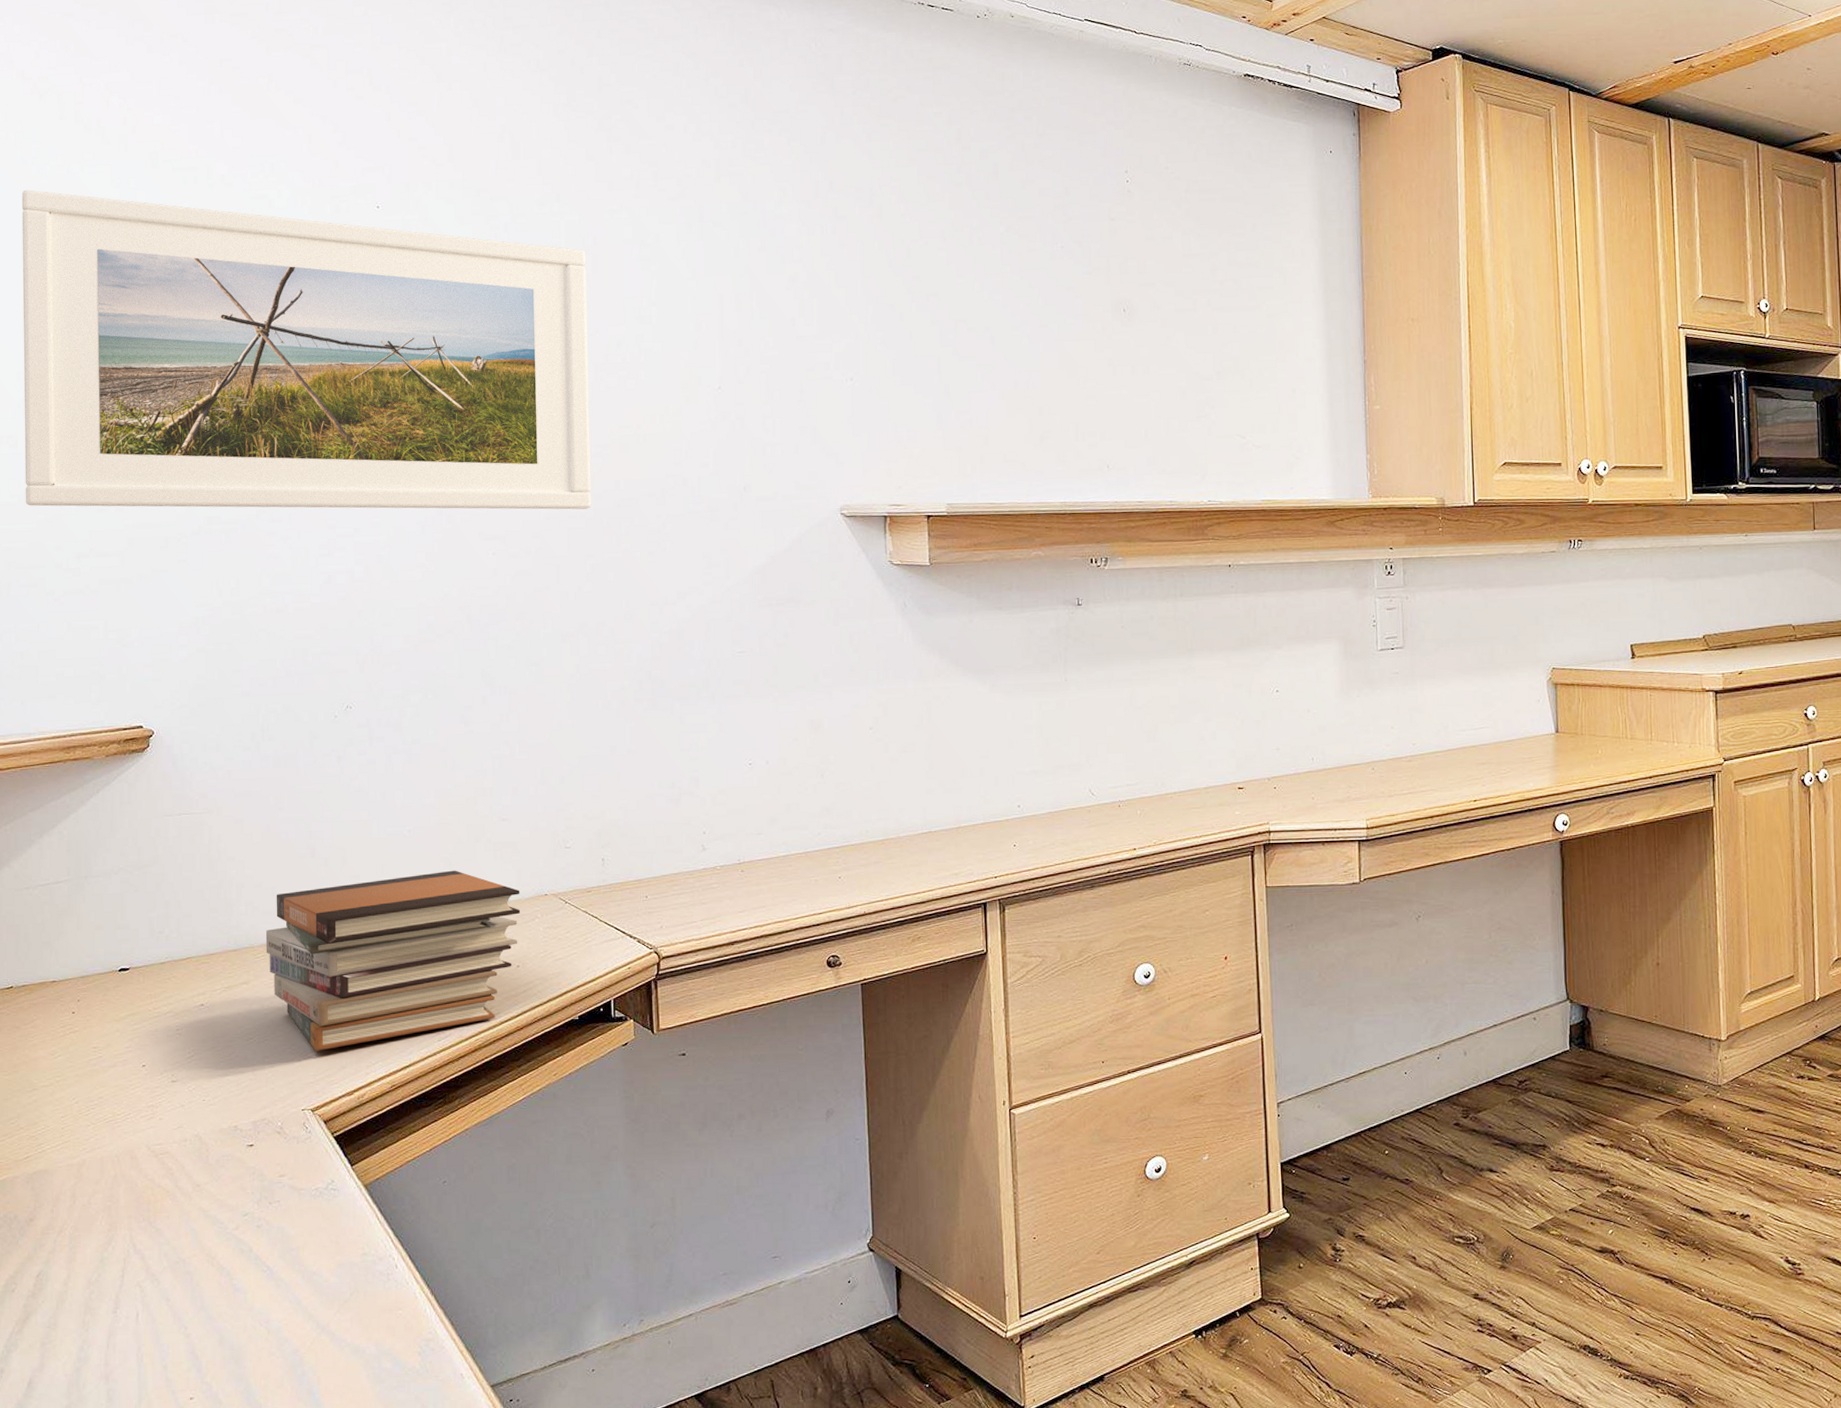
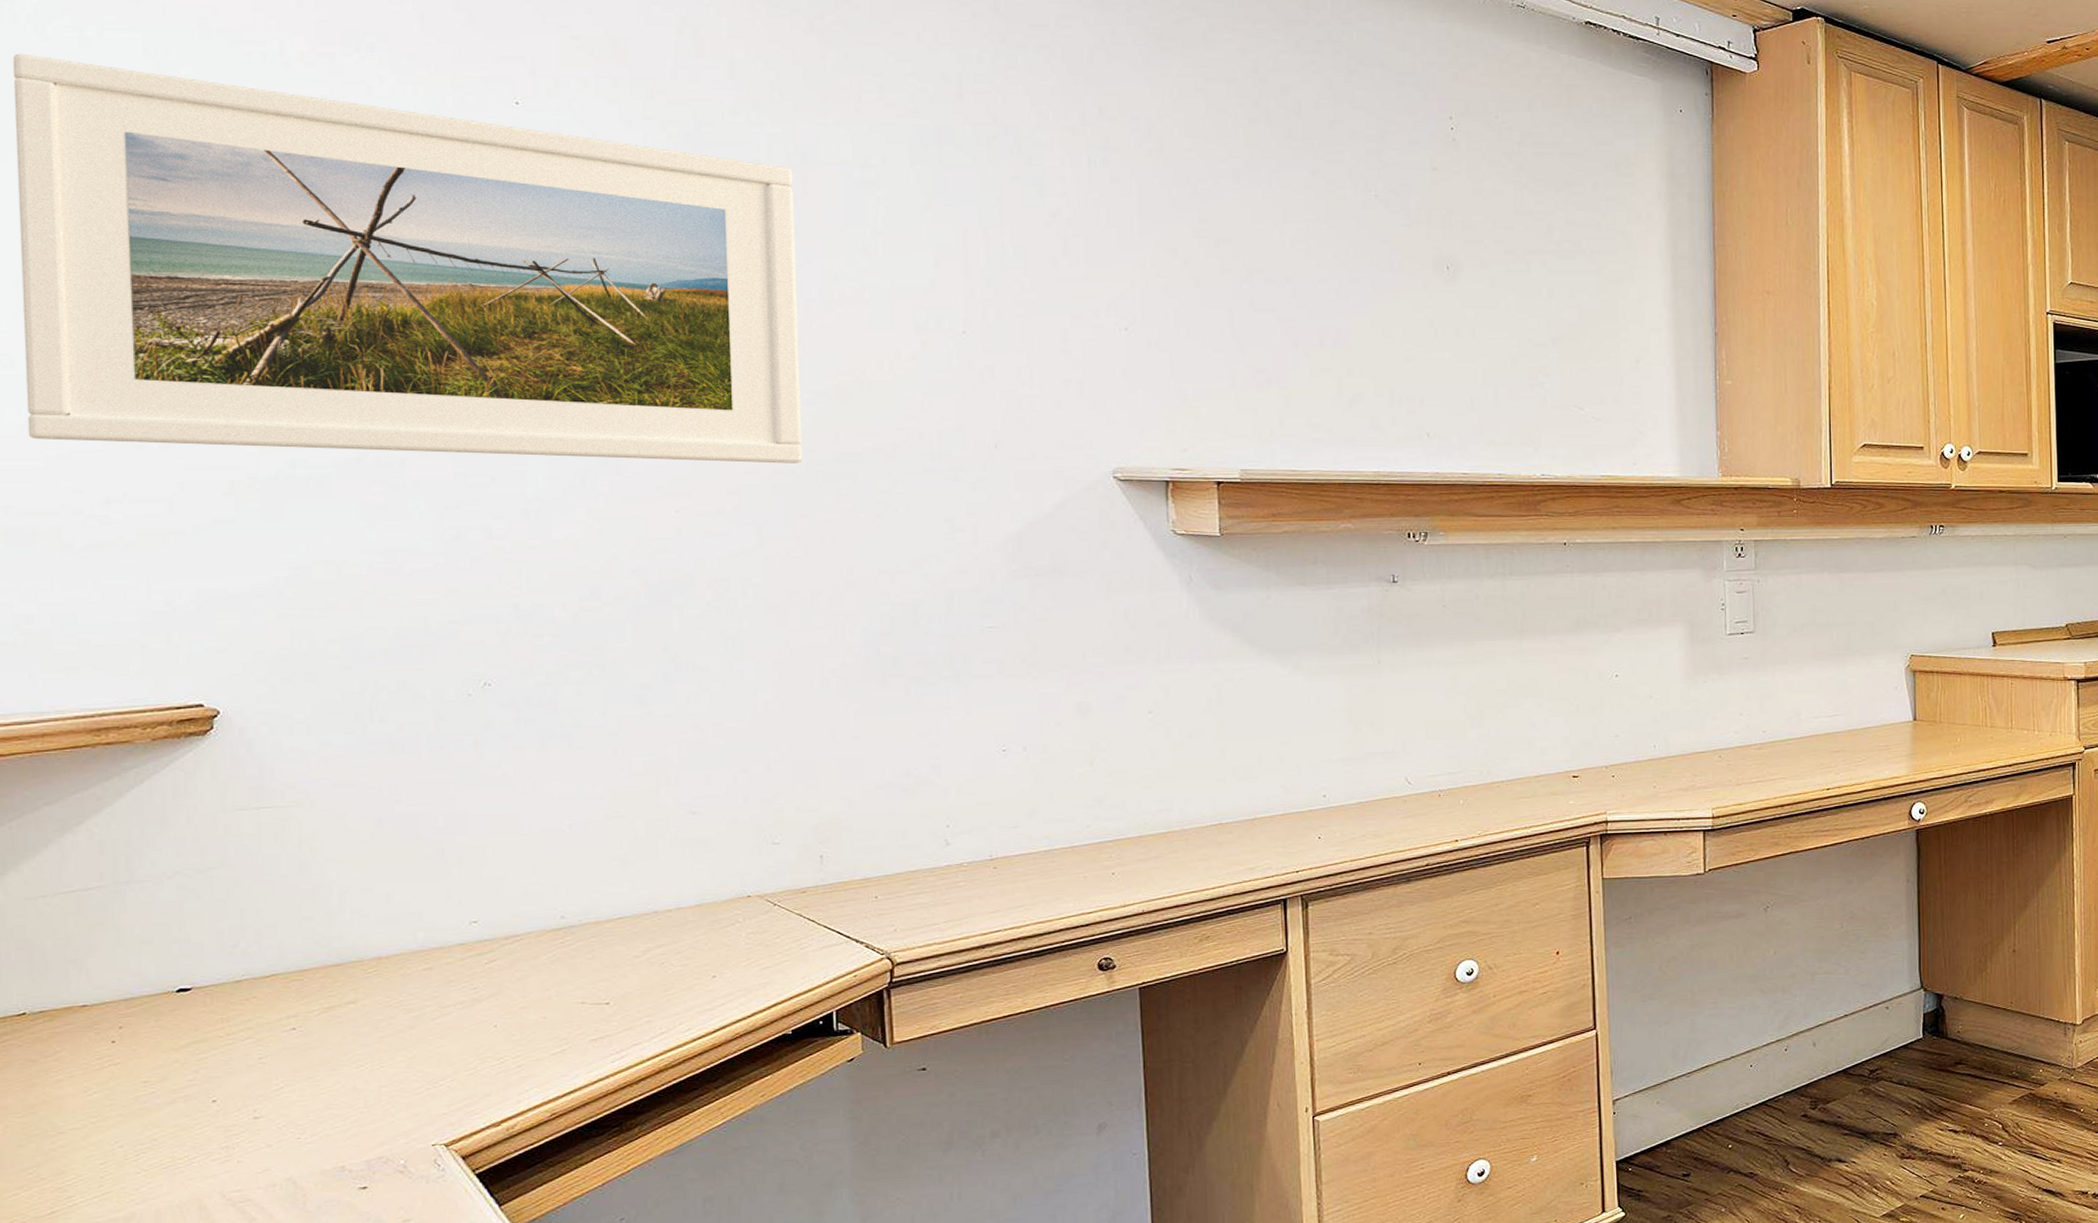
book stack: present [265,870,521,1051] -> none [379,870,717,1078]

